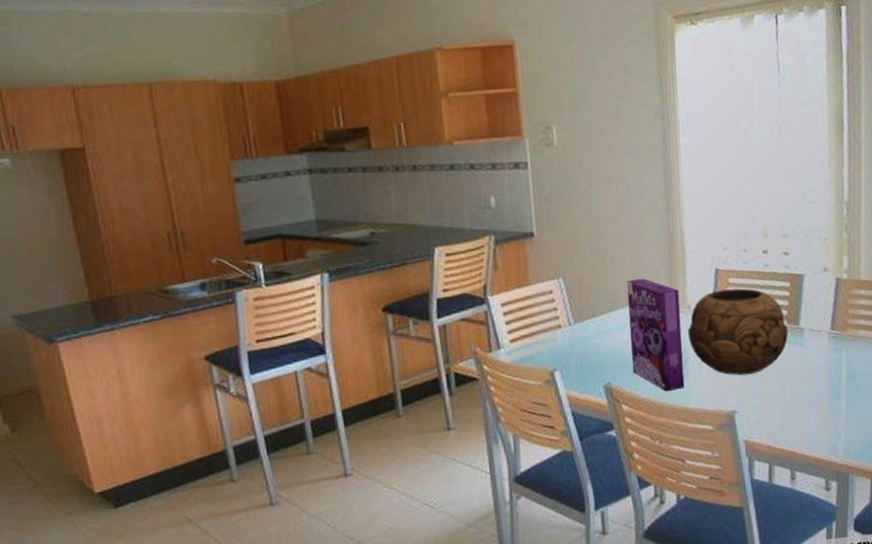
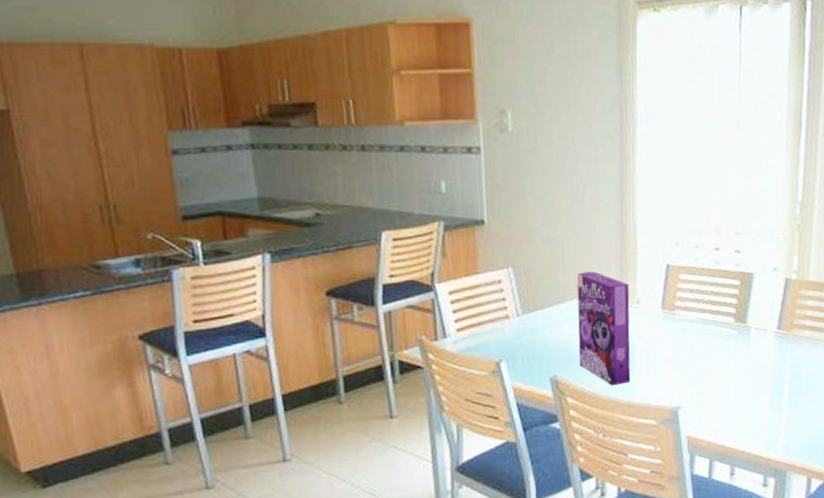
decorative bowl: present [688,288,789,375] -> none [636,285,735,371]

